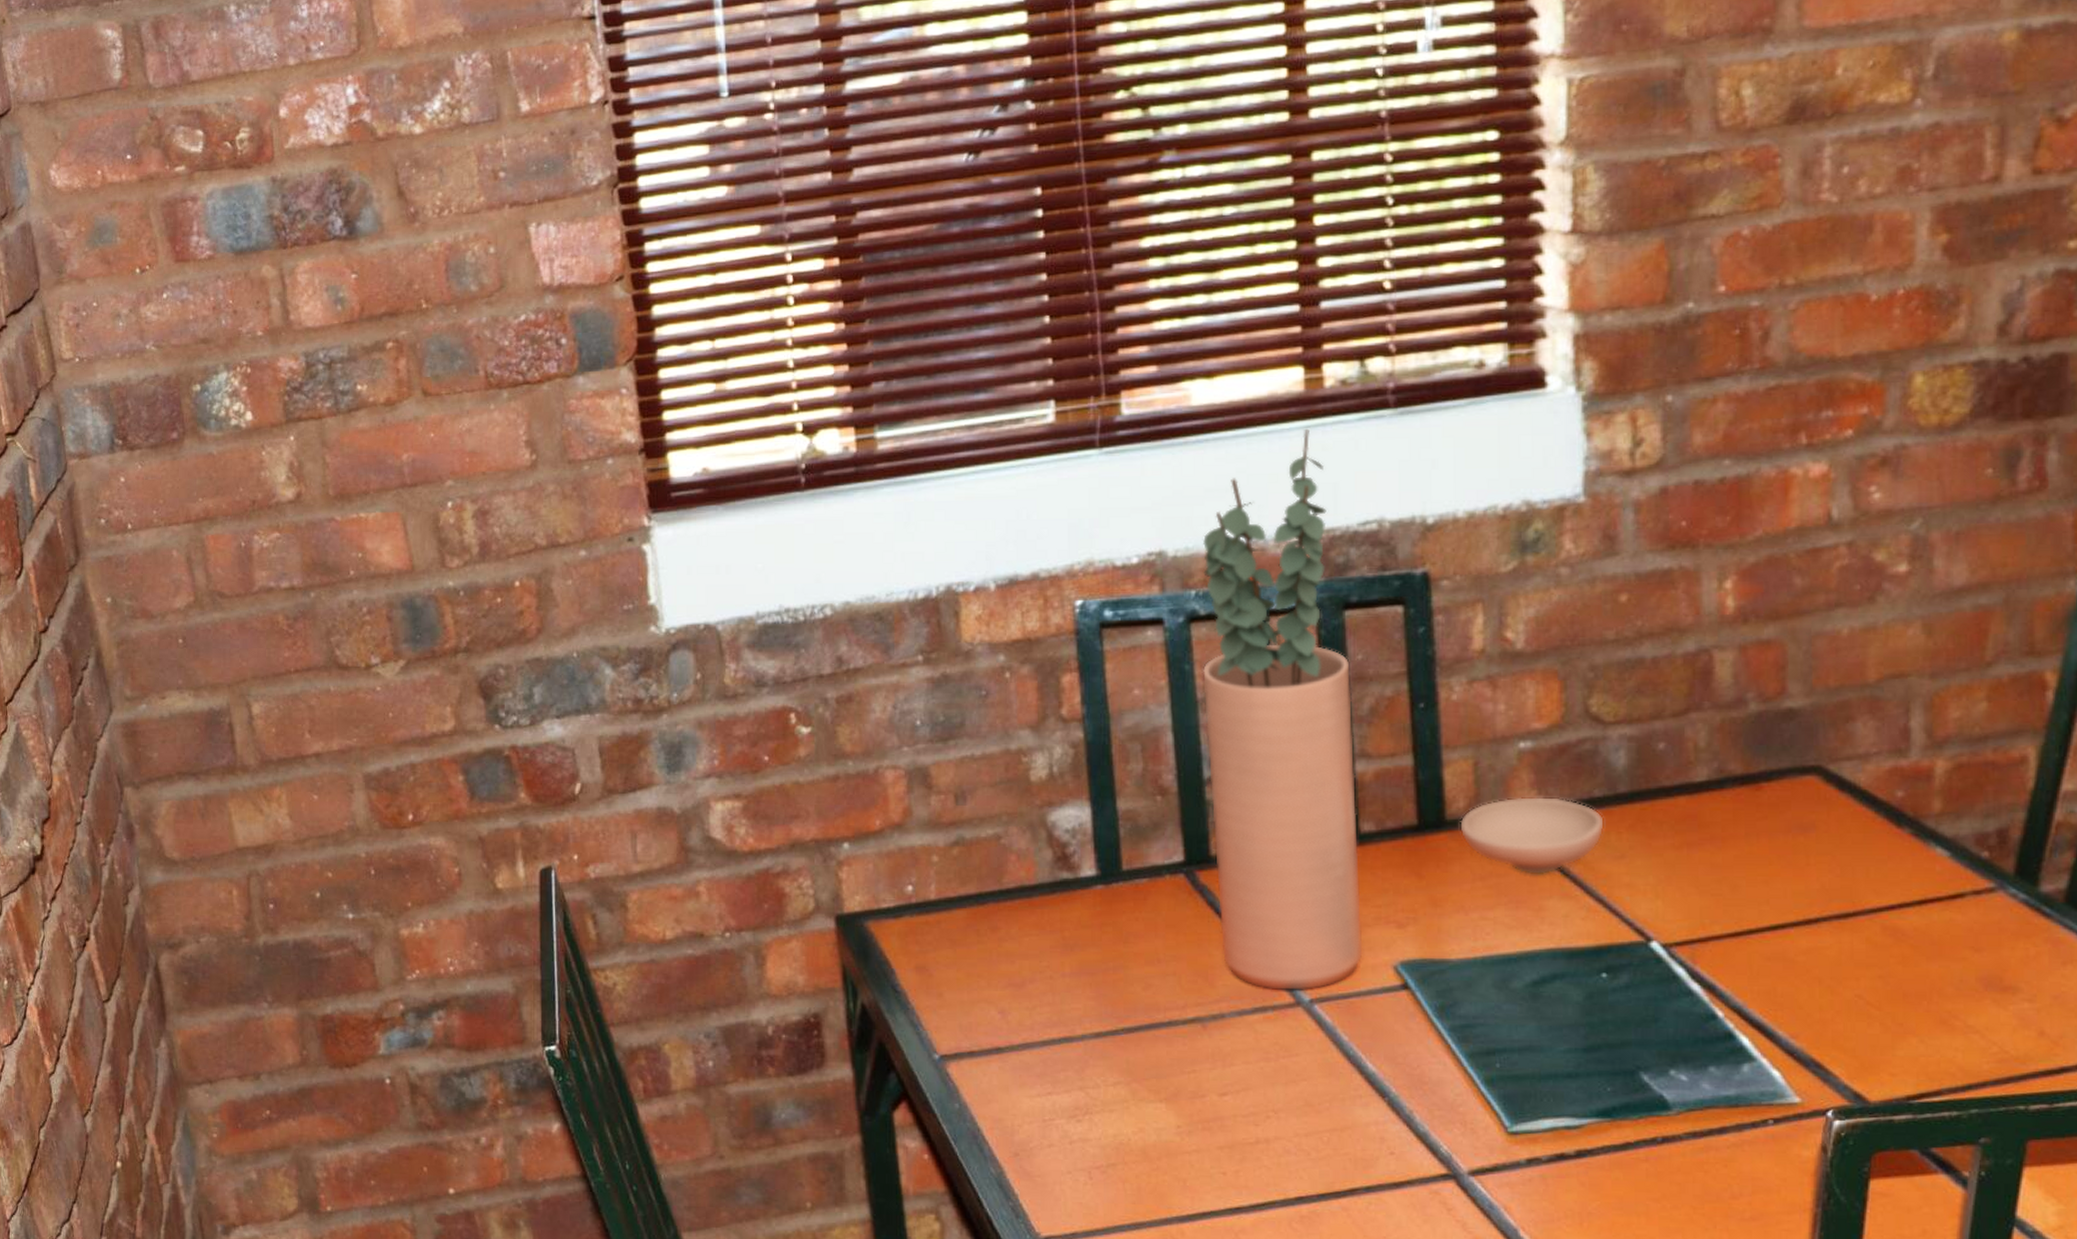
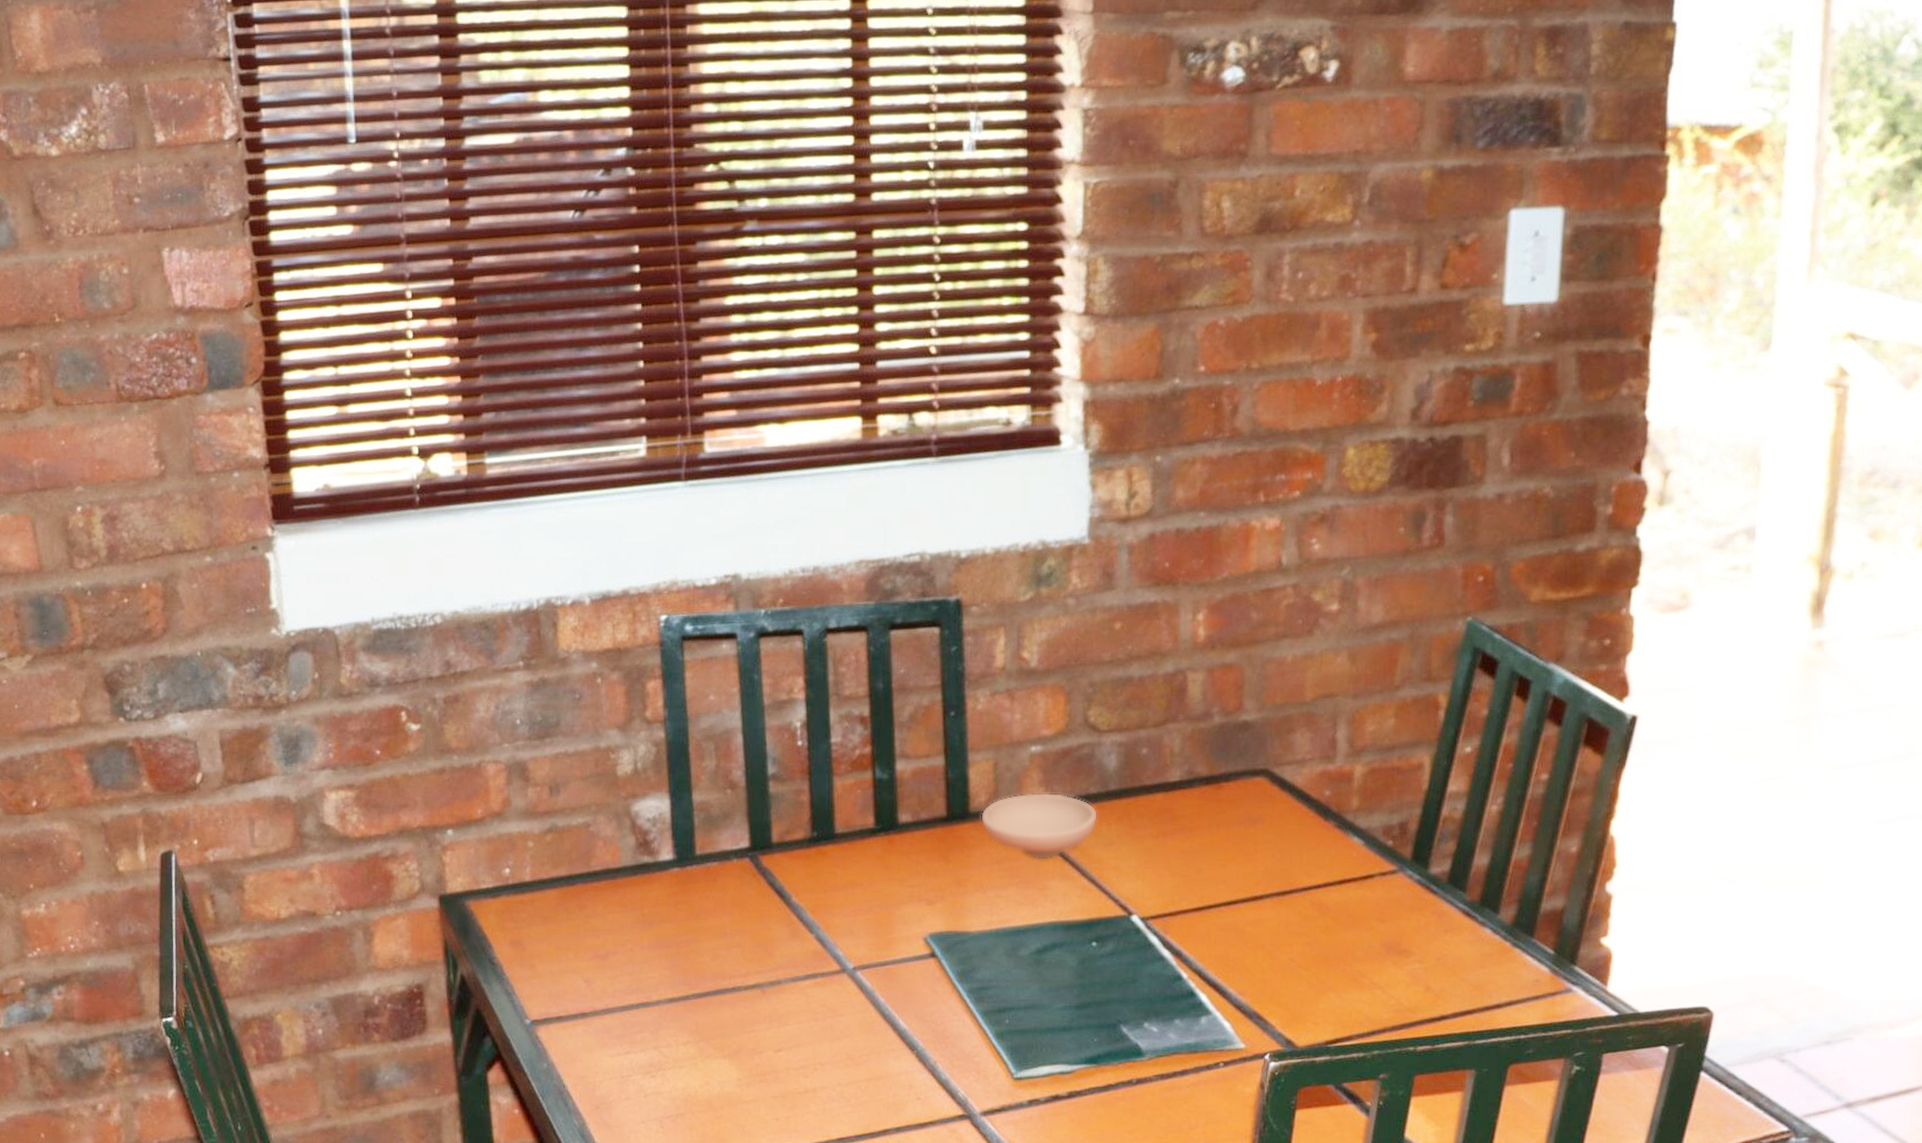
vase: present [1202,429,1363,990] -> none [769,472,899,959]

